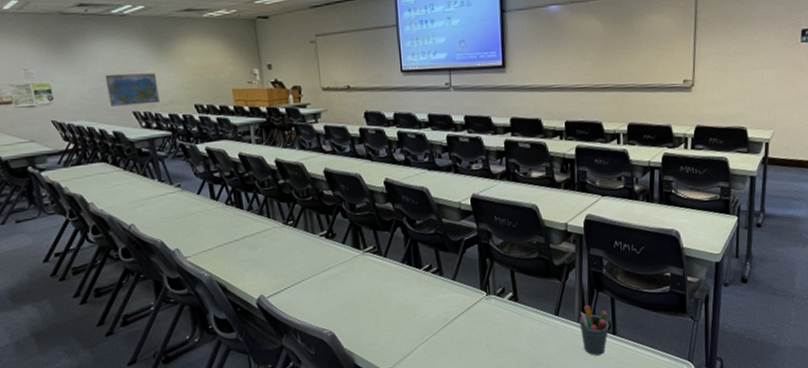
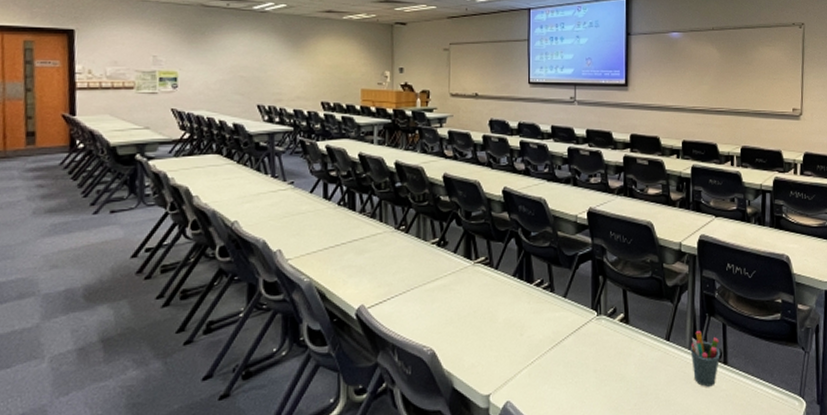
world map: present [105,73,160,106] -> none [235,68,288,98]

